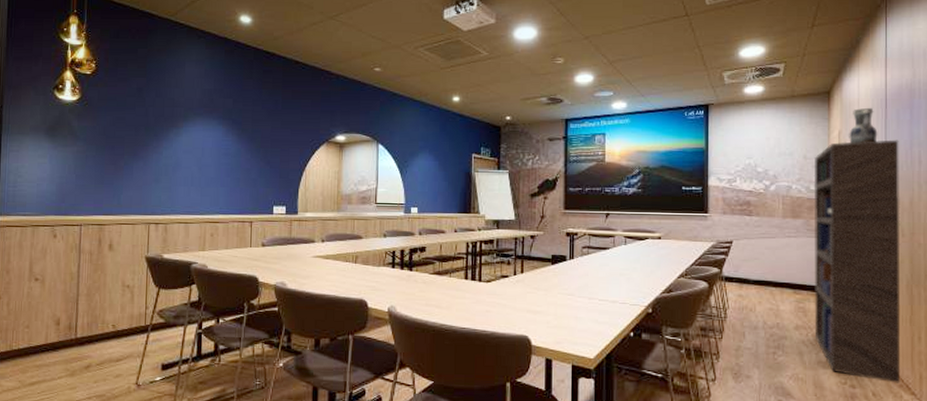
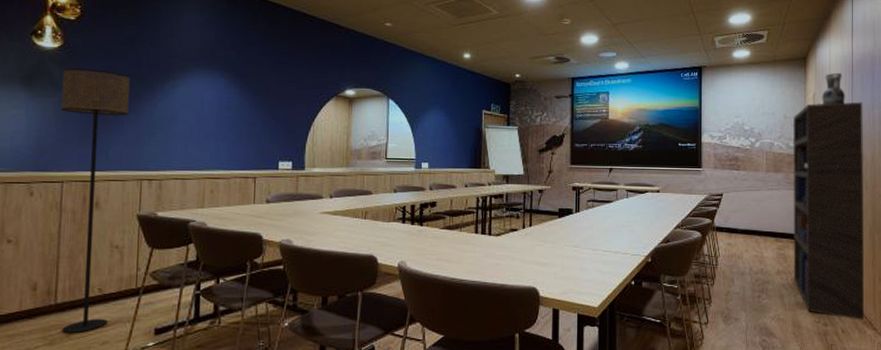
floor lamp: none [80,120,139,367] -> present [61,68,130,334]

